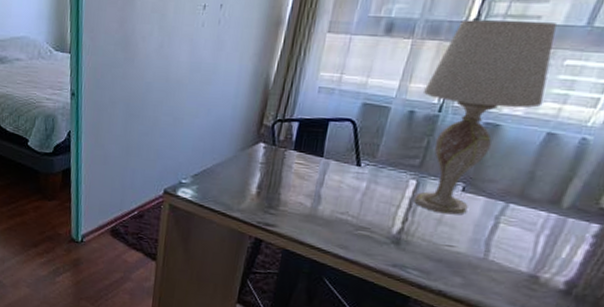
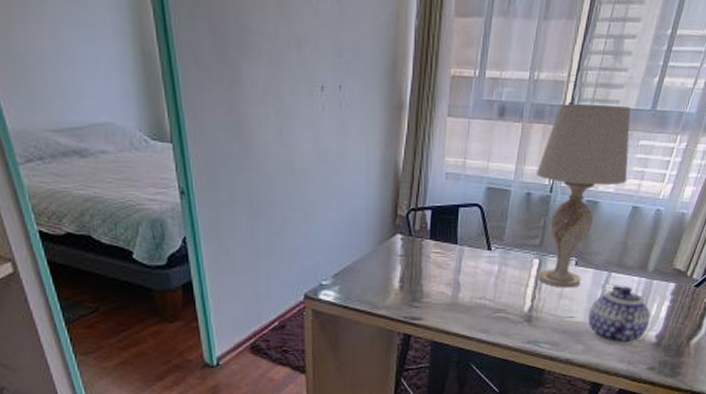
teapot: none [471,217,560,287] -> present [587,285,651,346]

